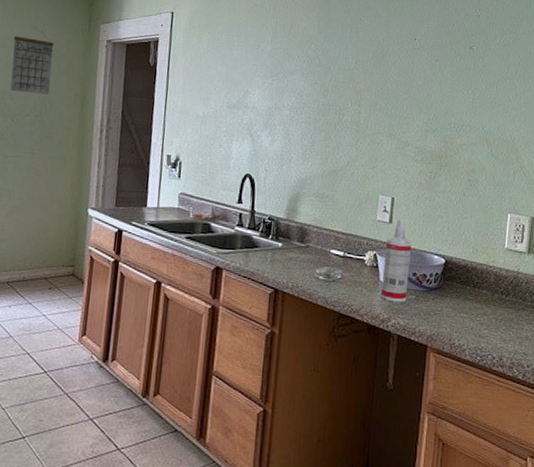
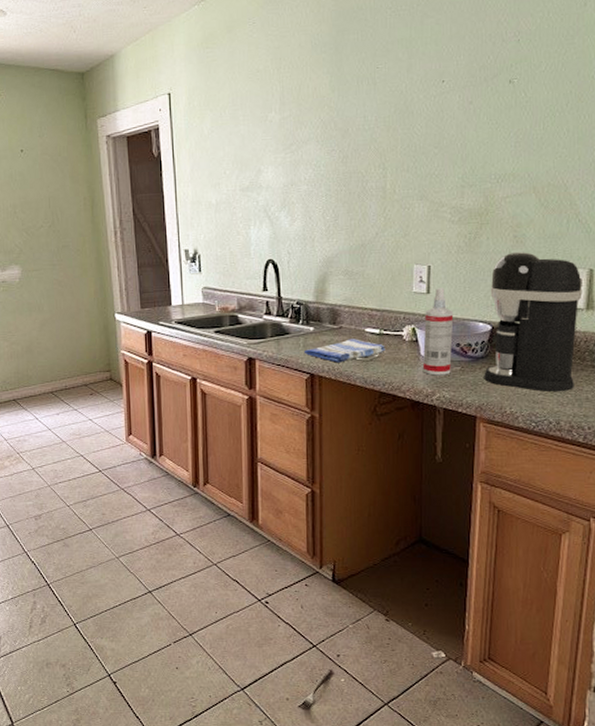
calendar: present [10,28,54,95] -> none [13,134,59,204]
dish towel: none [270,258,348,281] -> present [303,339,386,363]
coffee maker: none [436,194,525,329] -> present [484,252,582,392]

